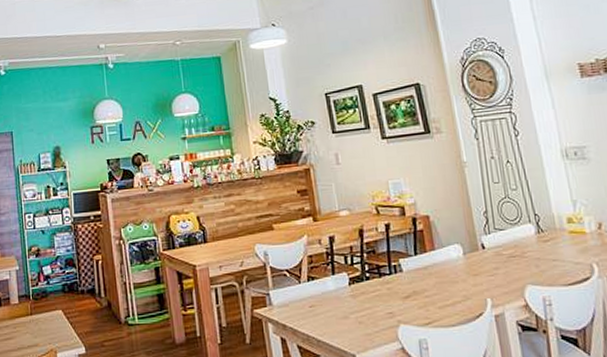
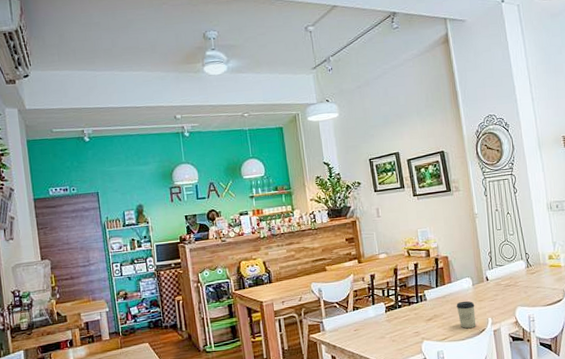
cup: none [442,274,471,312] -> present [456,301,477,329]

